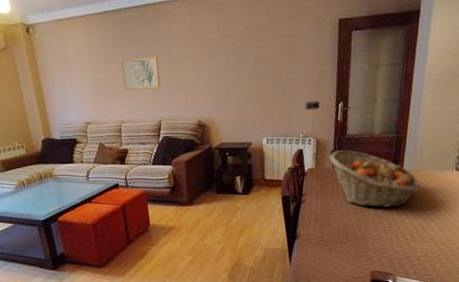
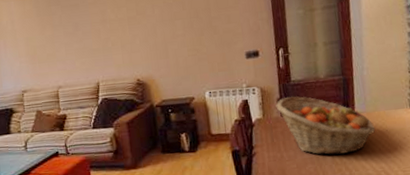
wall art: present [120,57,161,91] -> none [54,20,96,56]

